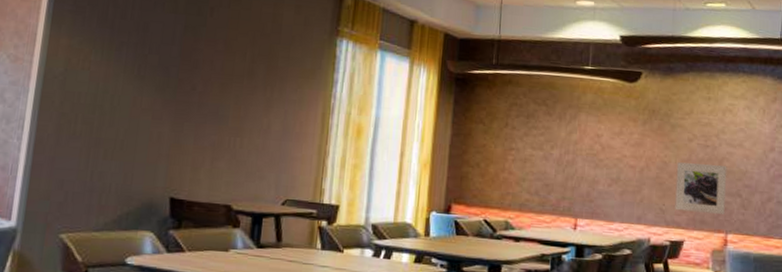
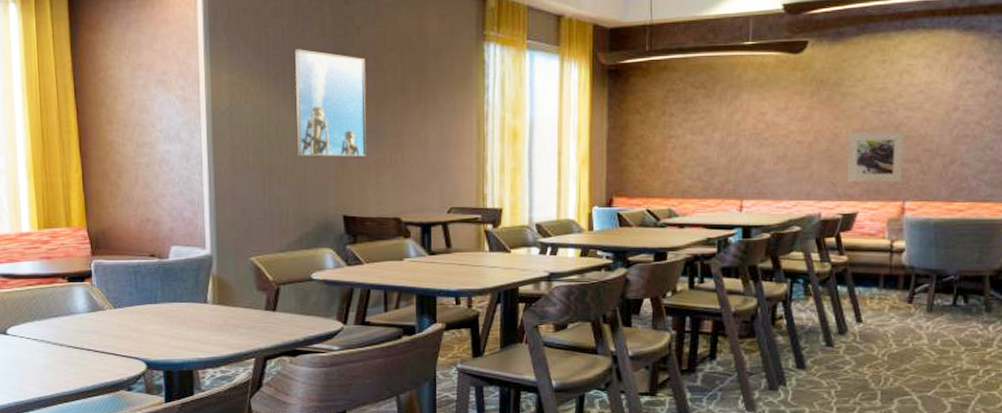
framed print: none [130,22,216,139] -> present [295,49,366,158]

